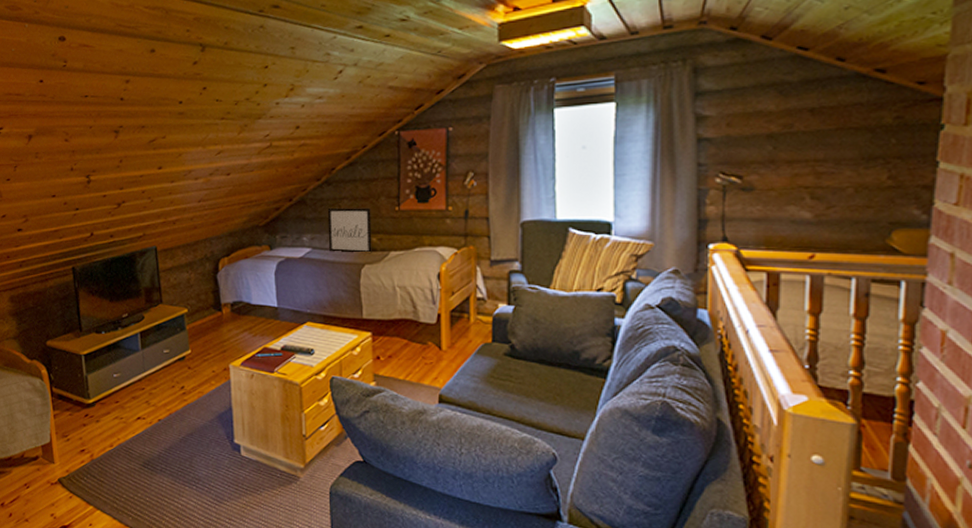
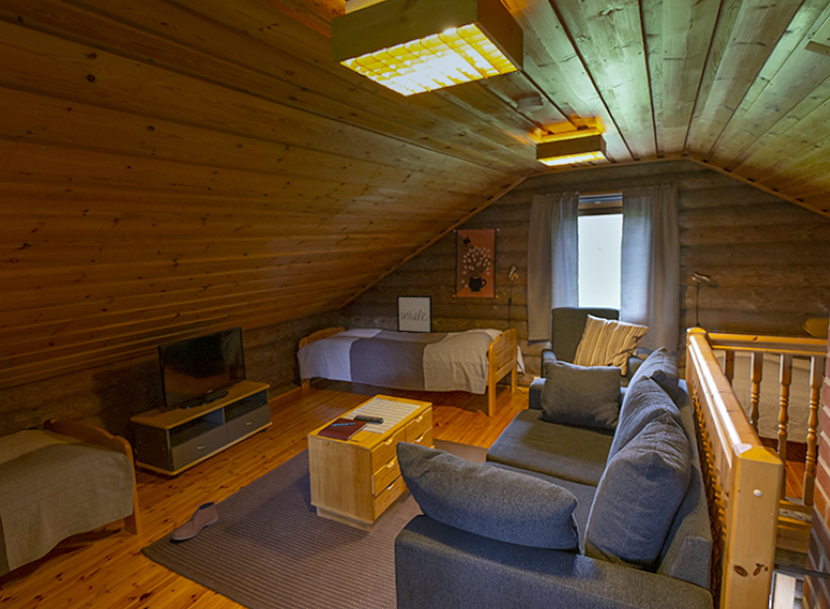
shoe: none [88,431,136,473] -> present [171,499,219,540]

